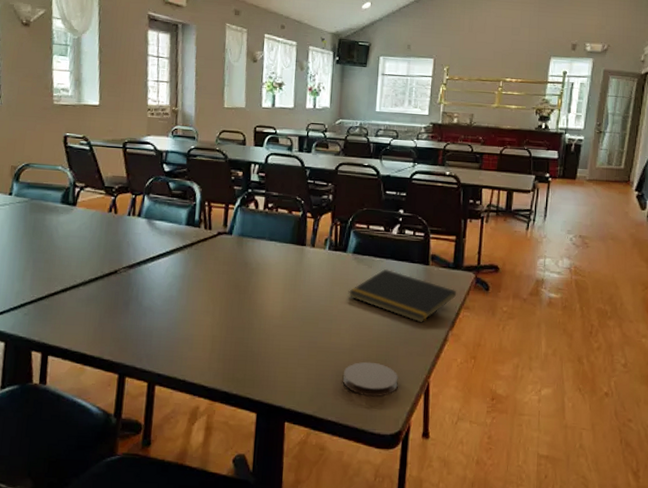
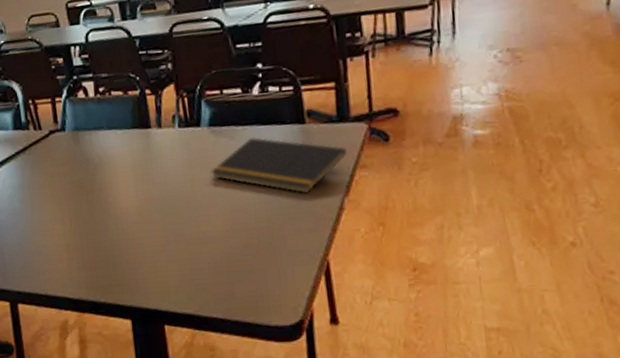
coaster: present [343,361,398,396] -> none [222,247,290,286]

